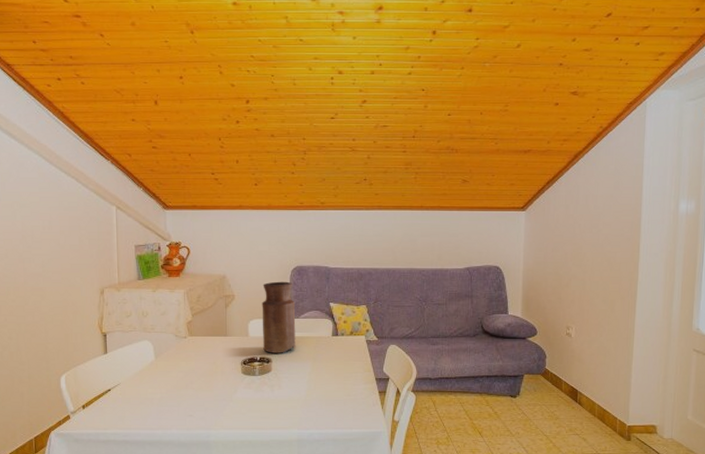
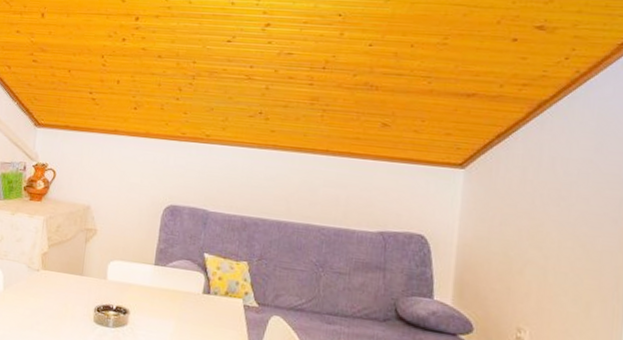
vase: present [262,281,296,353] -> none [121,219,163,306]

